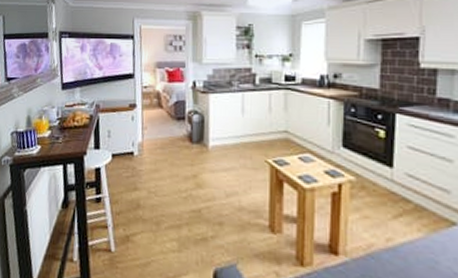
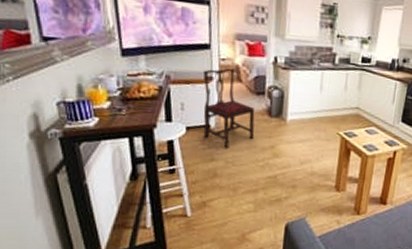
dining chair: none [127,95,176,178] -> present [203,68,255,149]

